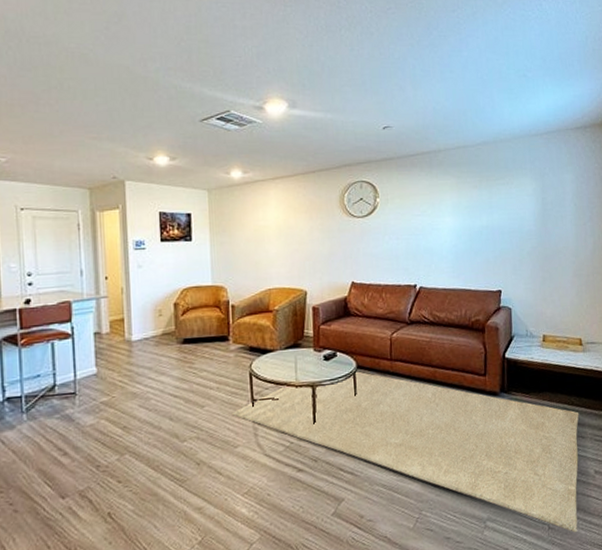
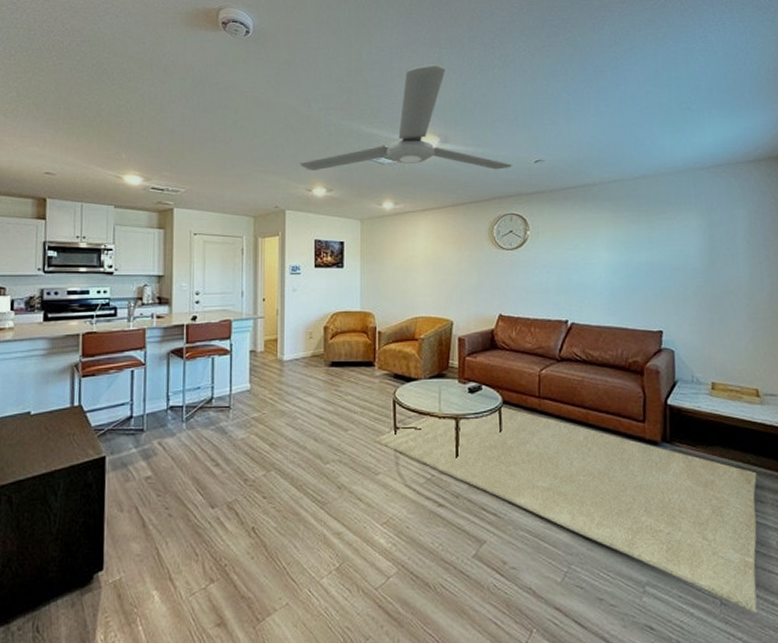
ceiling fan: none [137,23,362,138] -> present [299,64,513,171]

